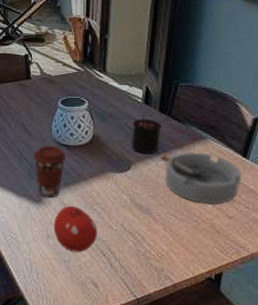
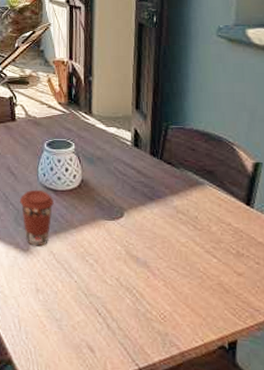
fruit: present [53,206,98,252] -> none [43,256,92,310]
candle: present [131,115,162,154] -> none [122,159,154,201]
ashtray: present [160,152,242,204] -> none [155,199,248,258]

